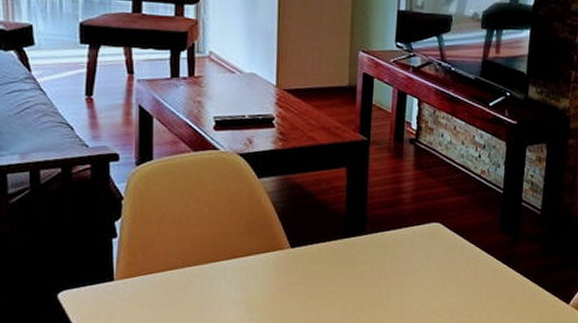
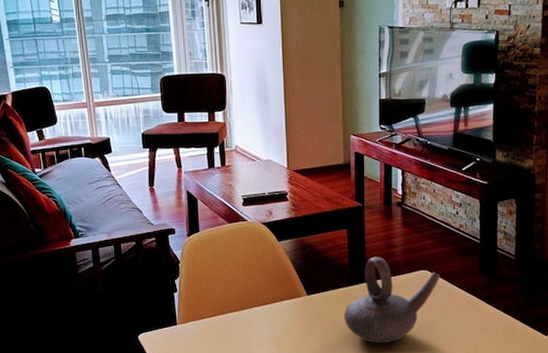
teapot: none [335,203,455,309] -> present [343,256,441,343]

